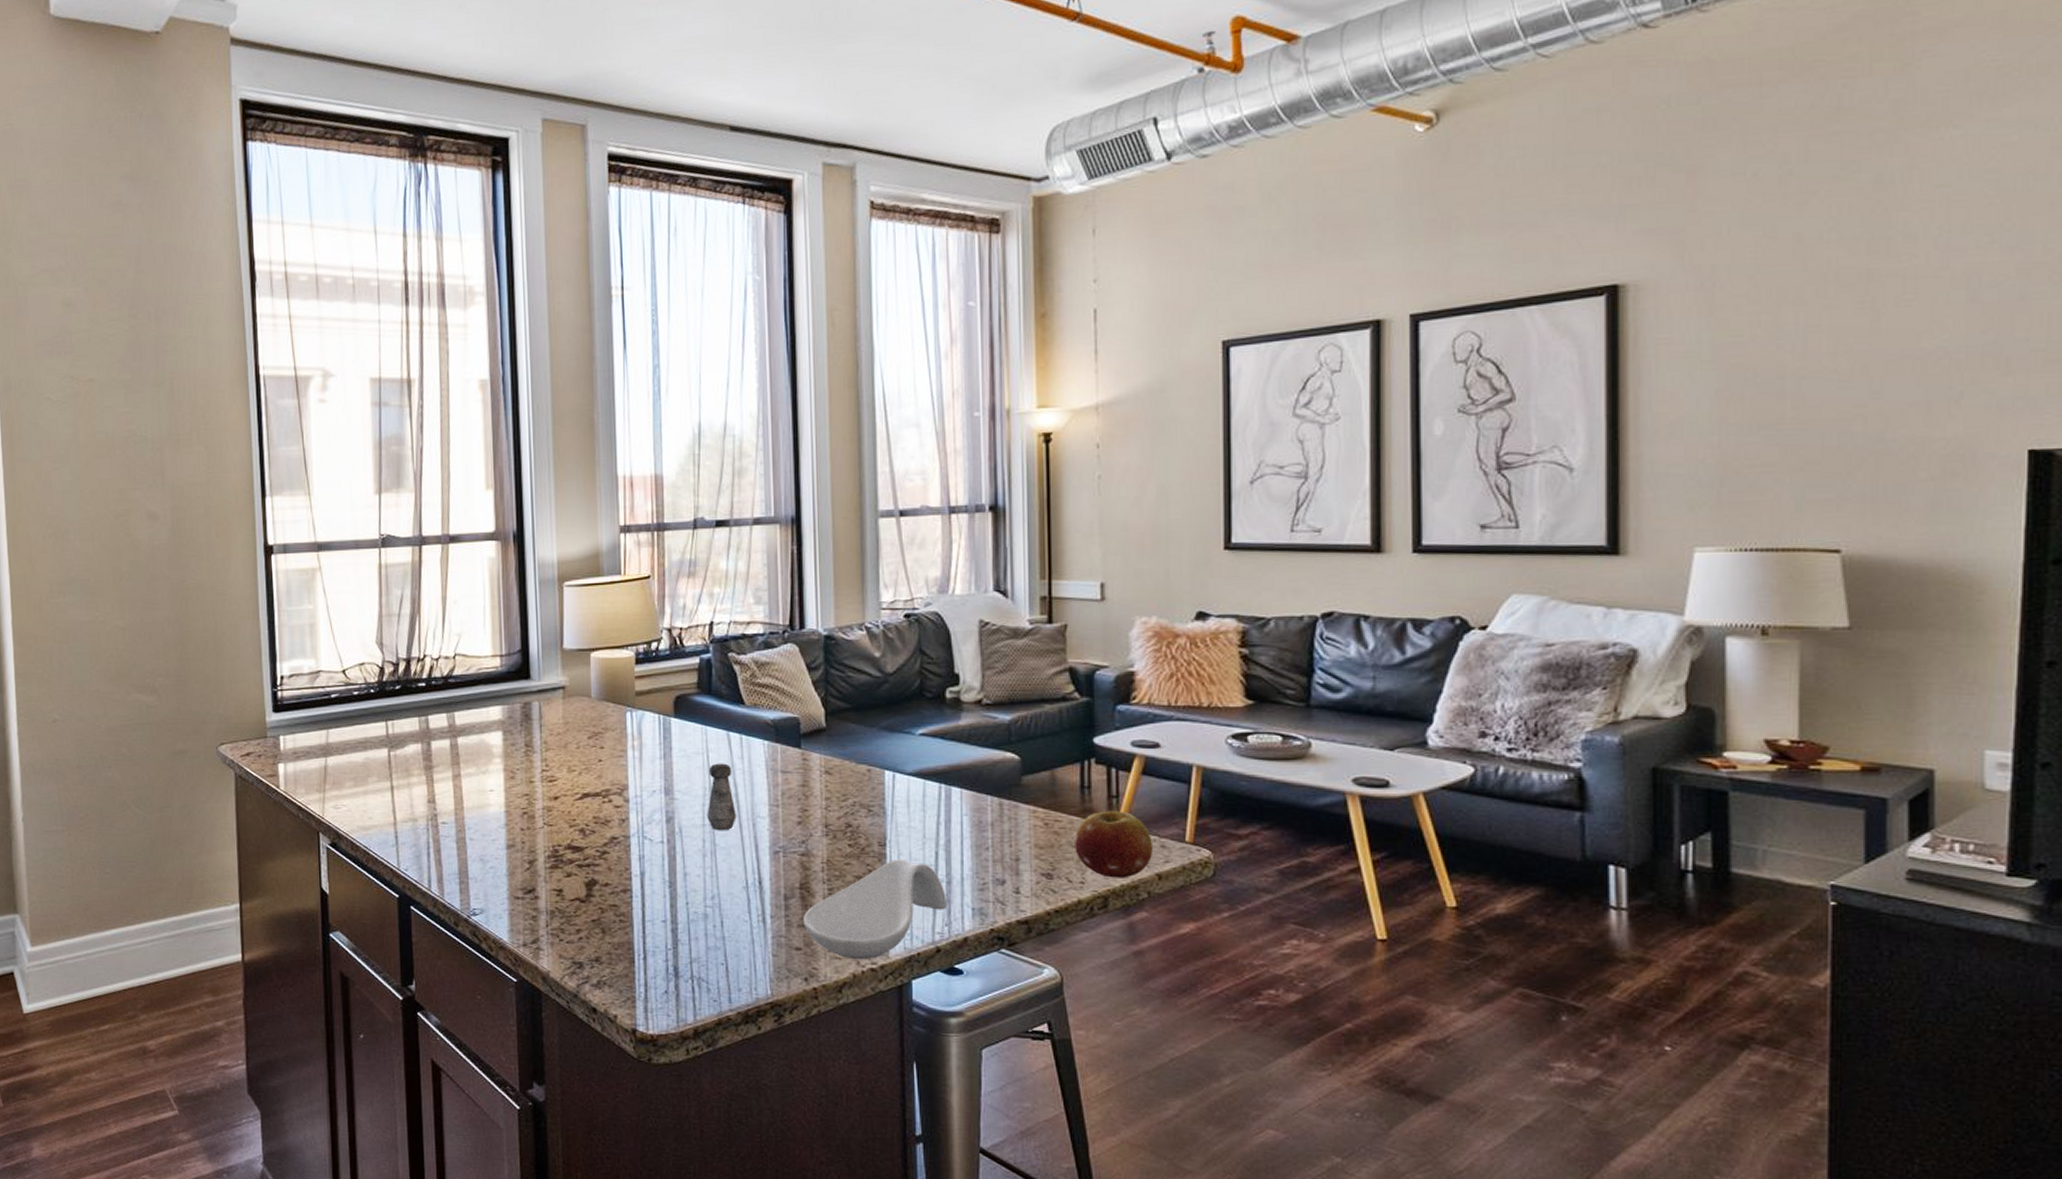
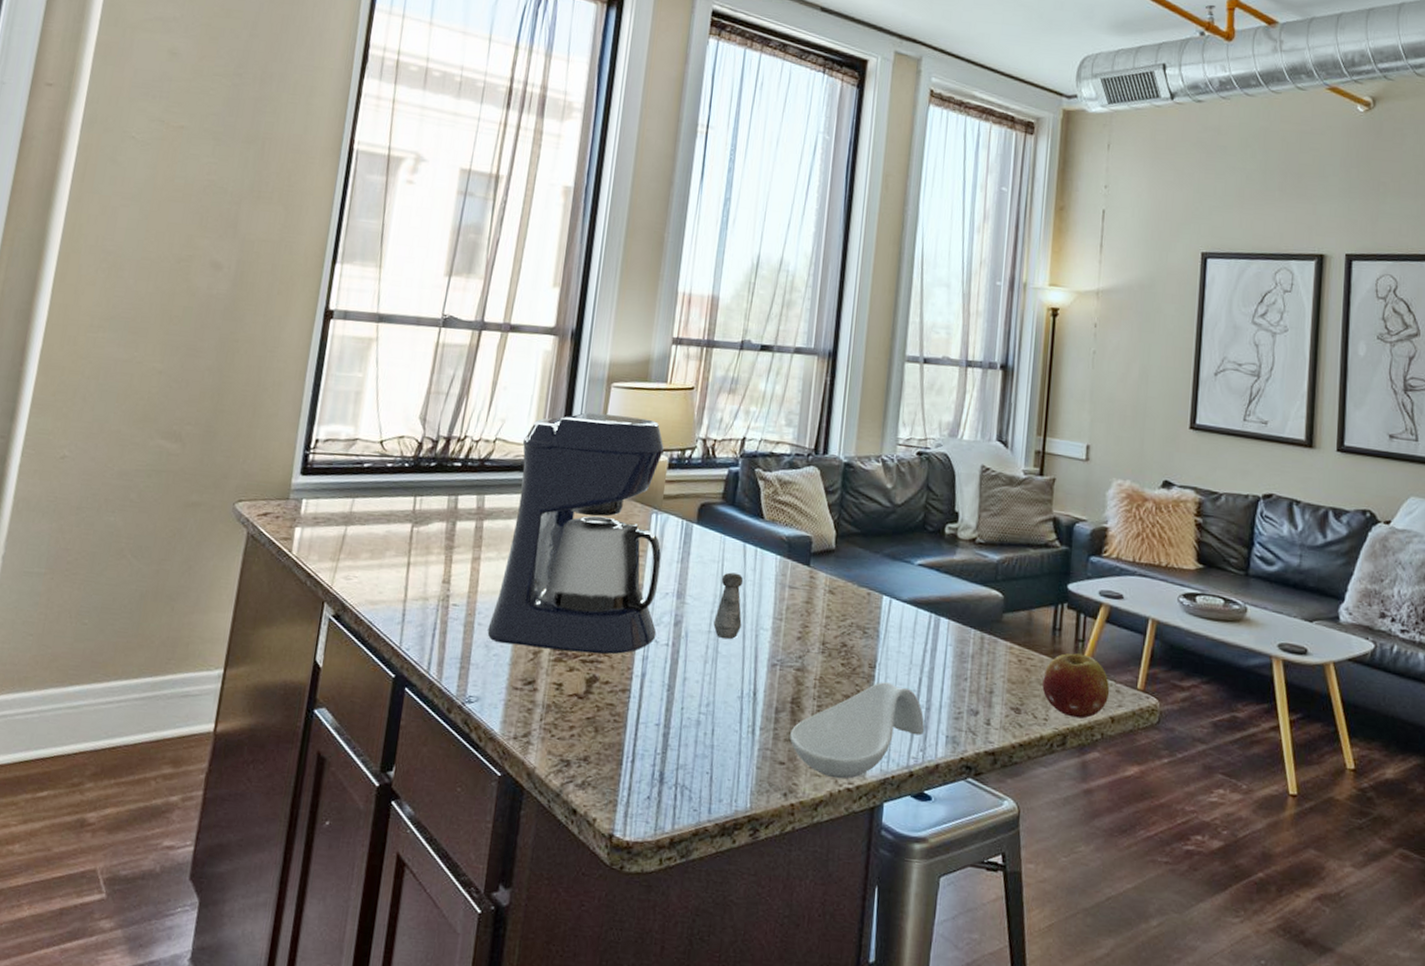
coffee maker: none [480,615,649,858] -> present [487,412,664,655]

